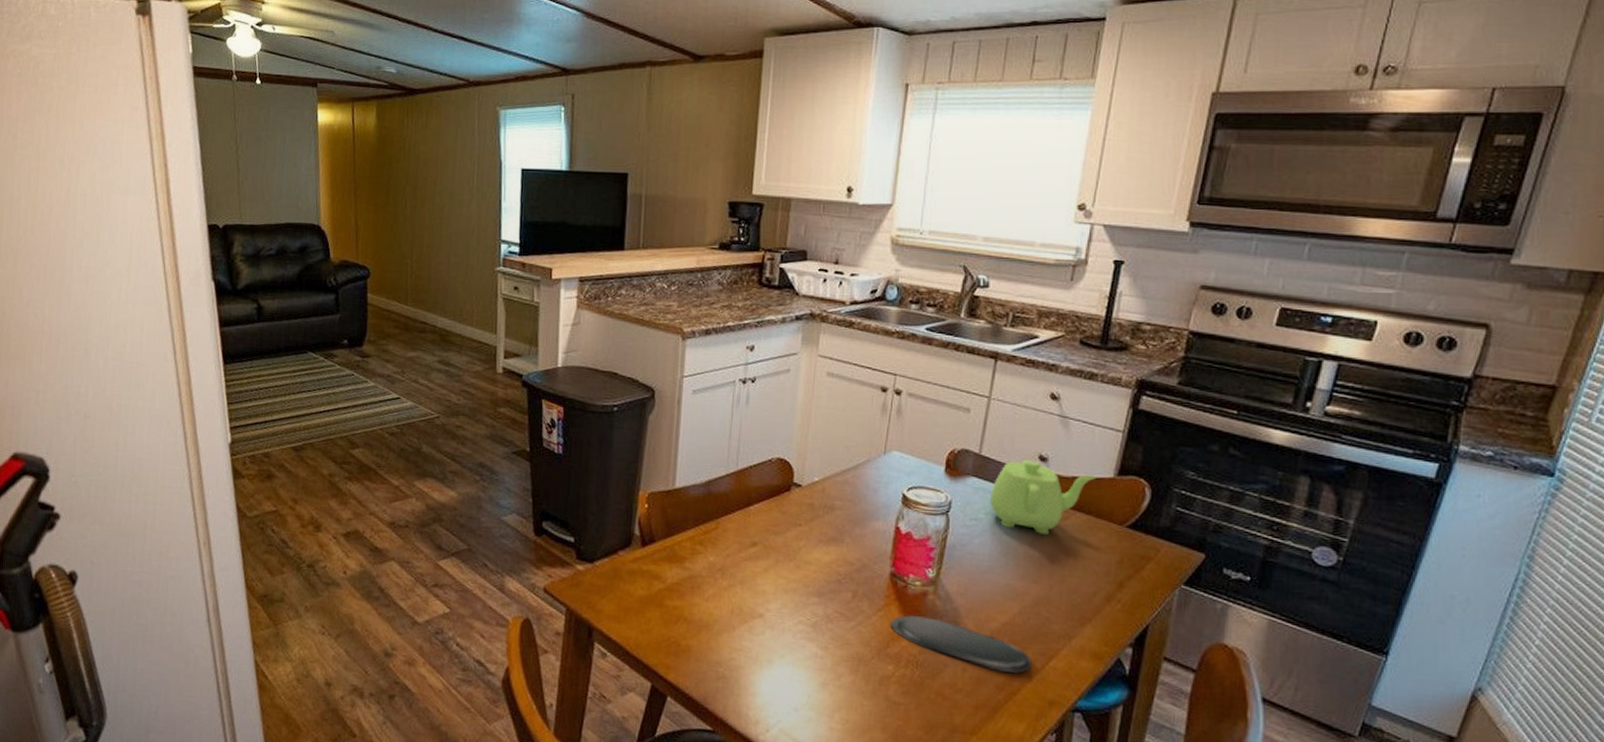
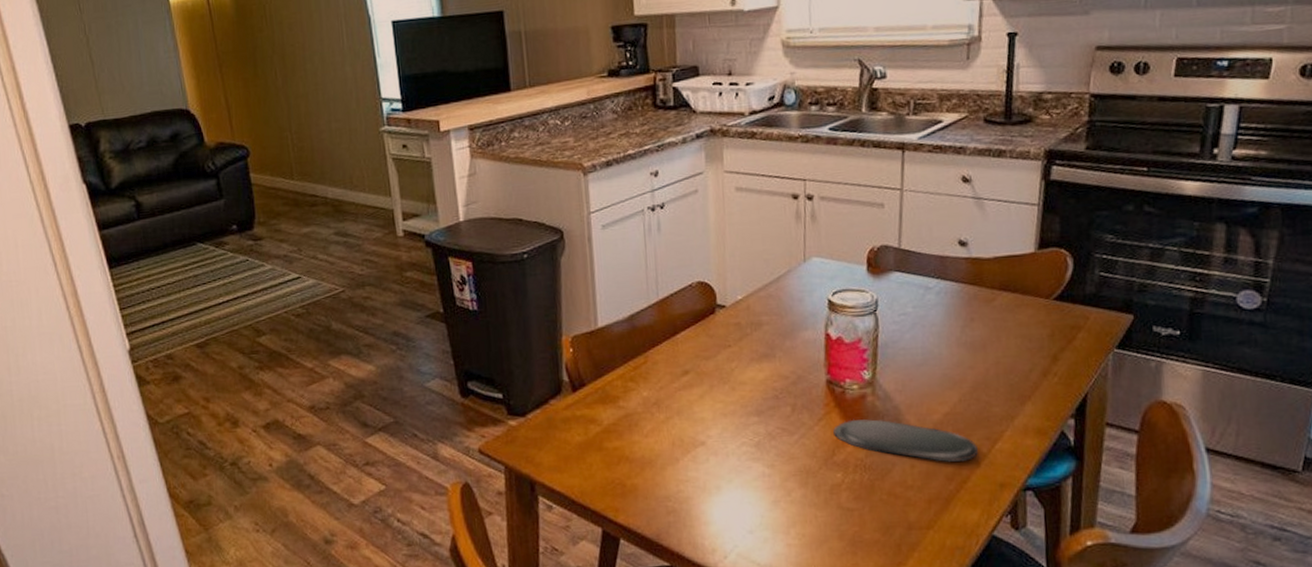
teapot: present [989,459,1097,535] -> none [915,246,1018,319]

